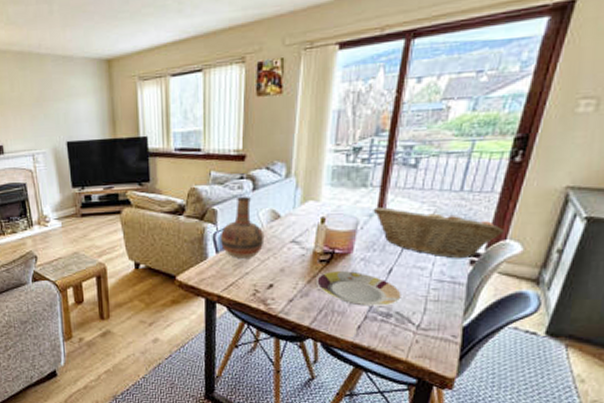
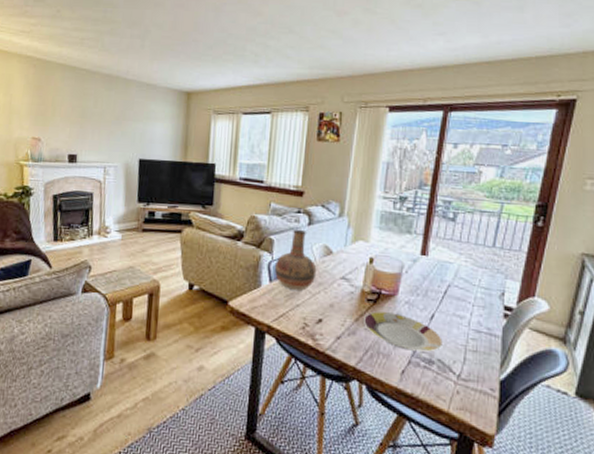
fruit basket: present [373,207,504,259] -> none [416,254,532,312]

